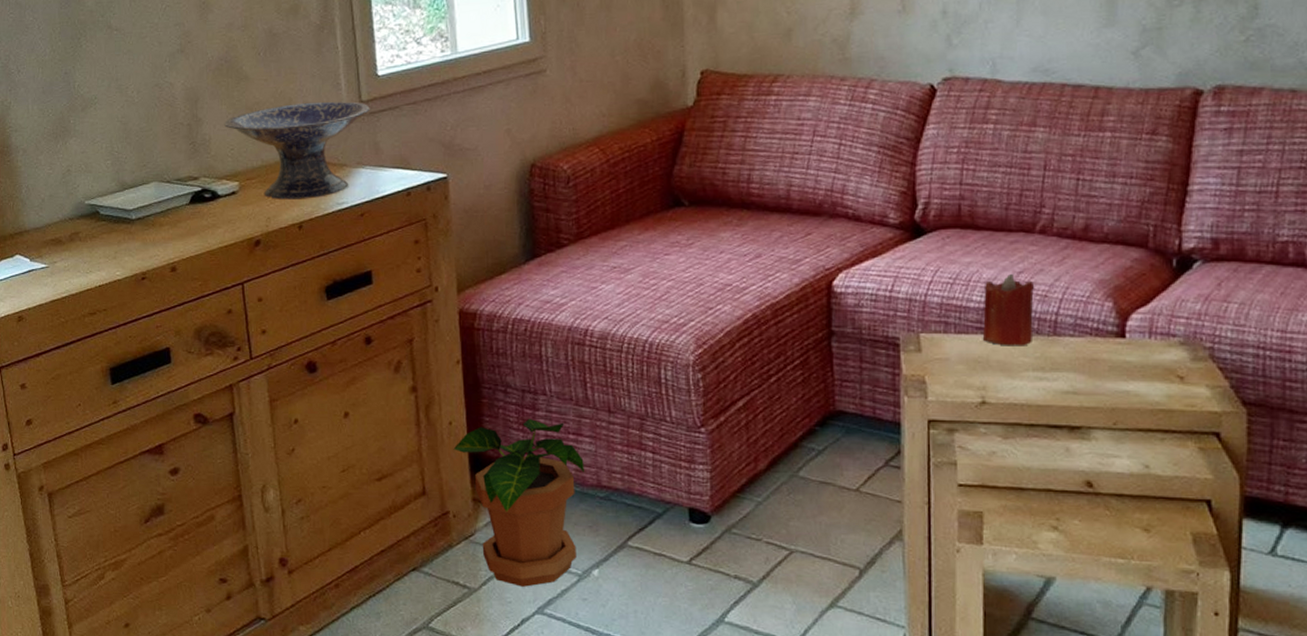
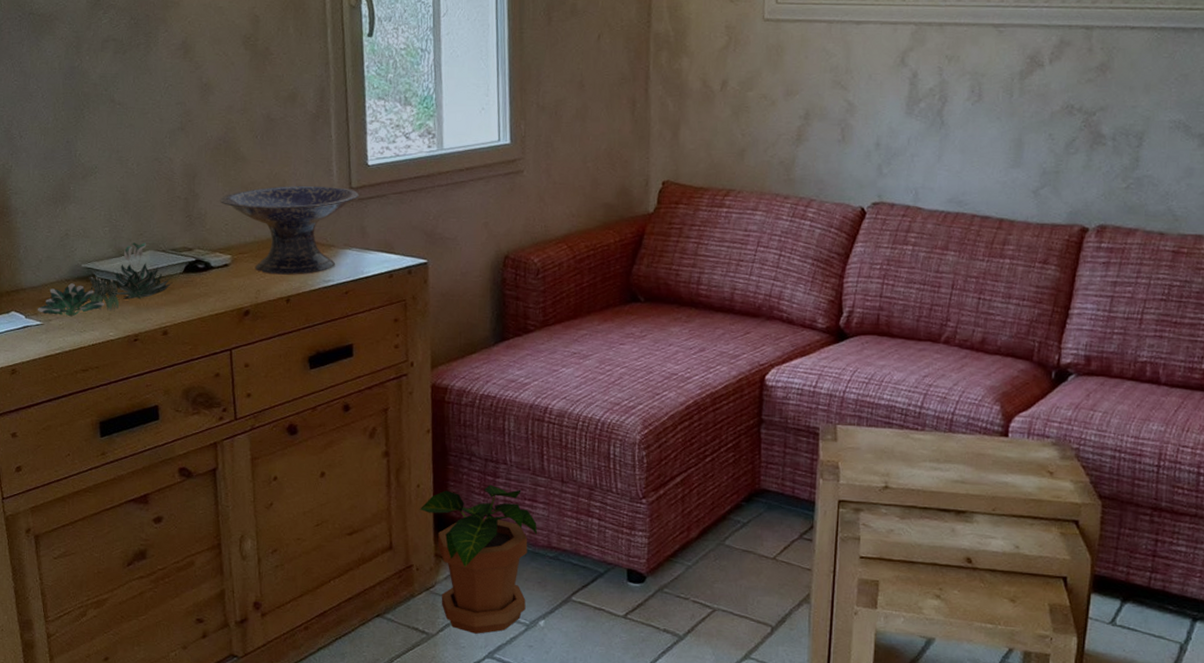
succulent plant: none [42,174,179,258] -> present [38,242,173,317]
candle: present [982,274,1035,346] -> none [889,378,937,440]

